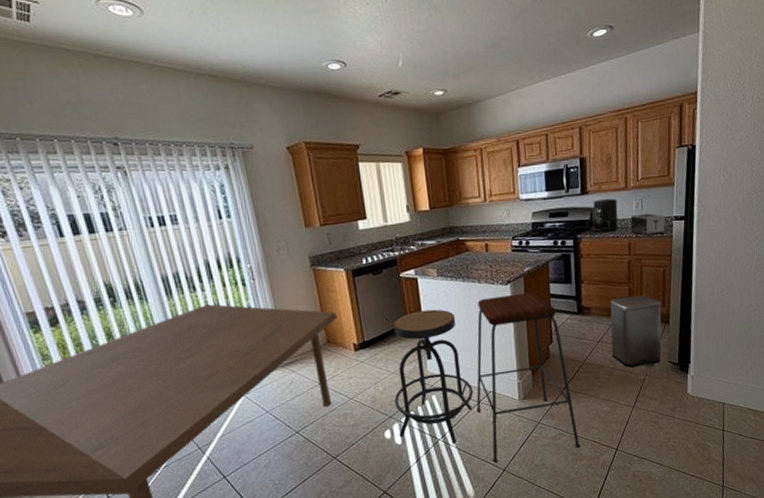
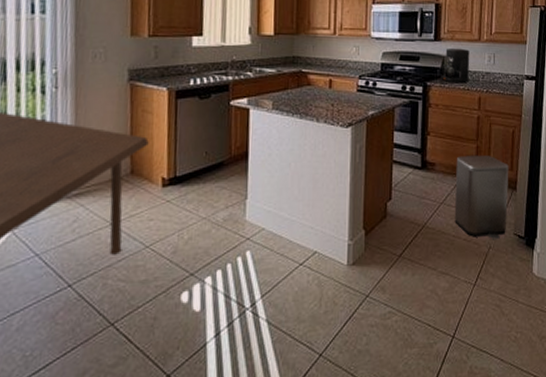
bar stool: present [394,309,474,444] -> none [199,146,296,316]
bar stool: present [476,292,581,463] -> none [297,138,413,345]
toaster: present [630,213,665,236] -> none [482,68,516,93]

